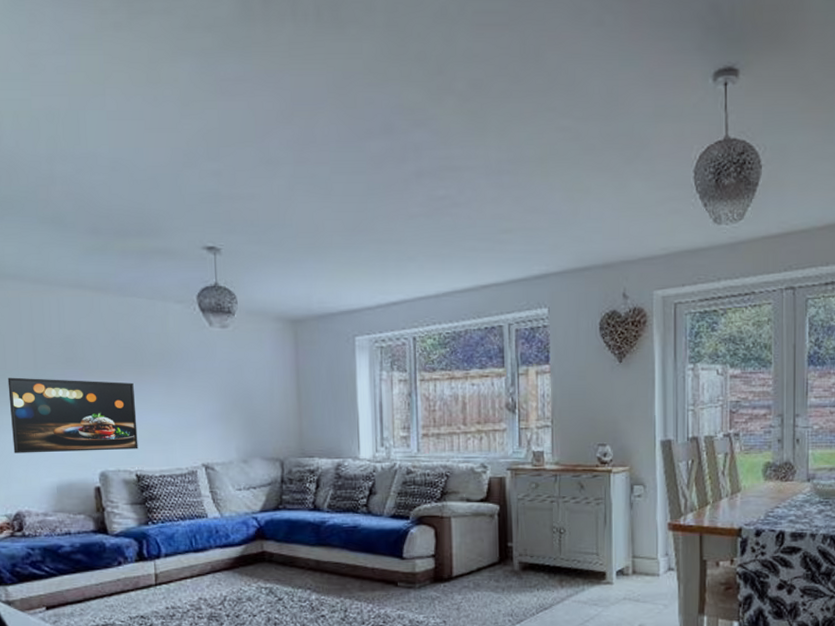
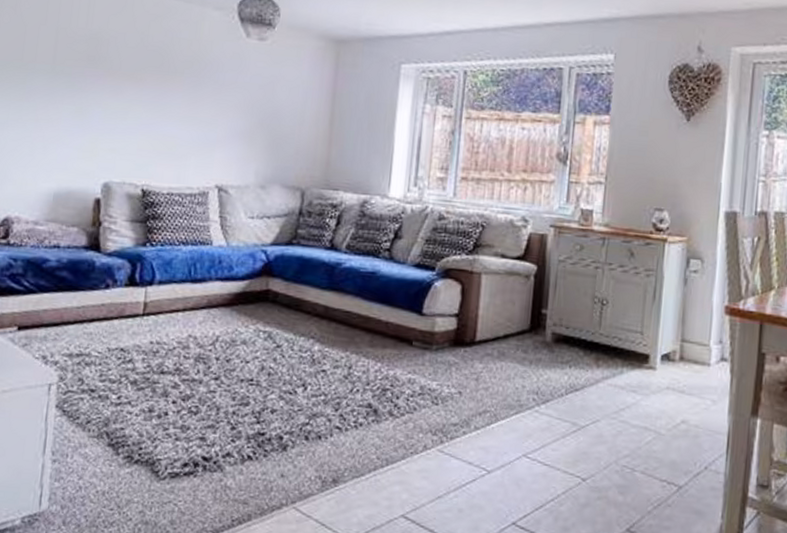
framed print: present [7,377,138,453] -> none [14,70,156,162]

